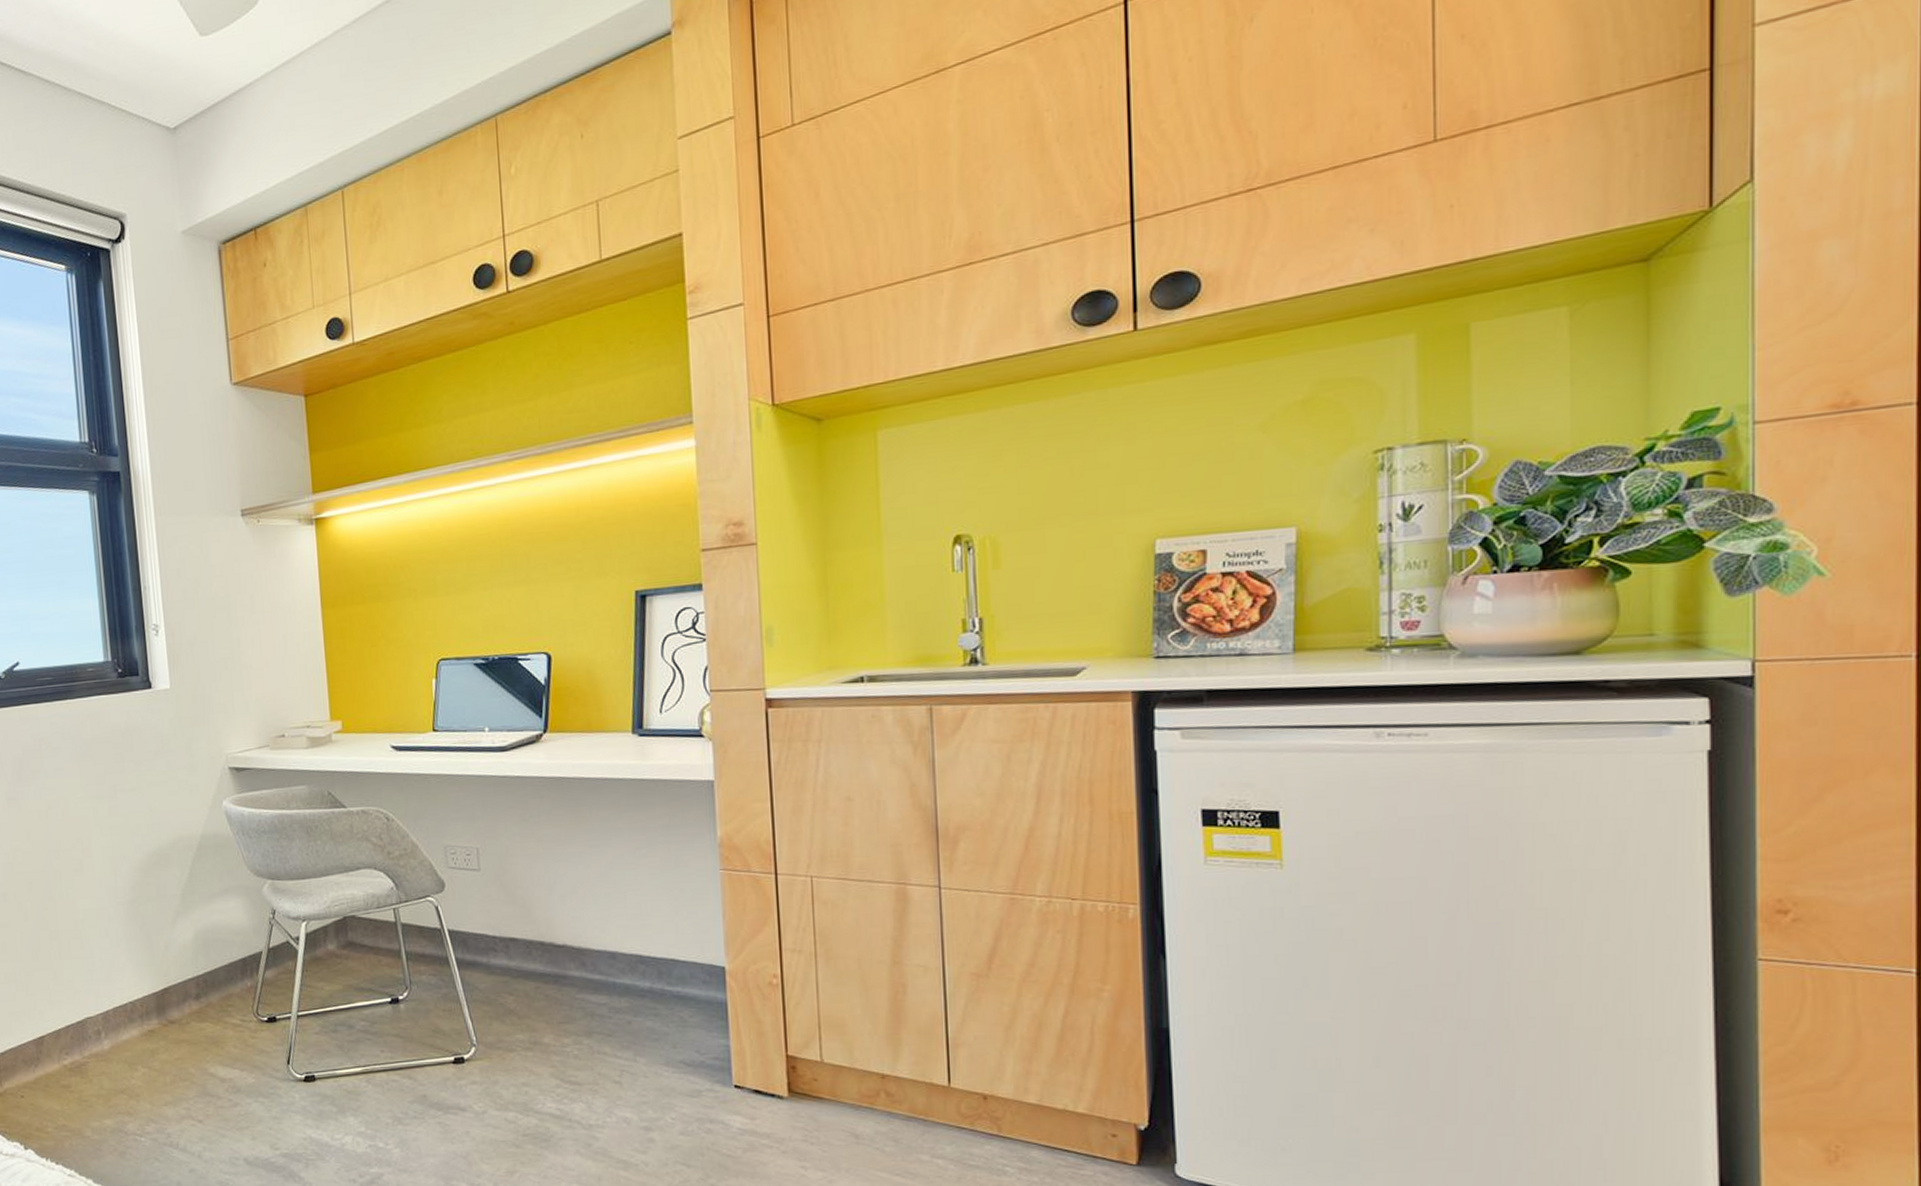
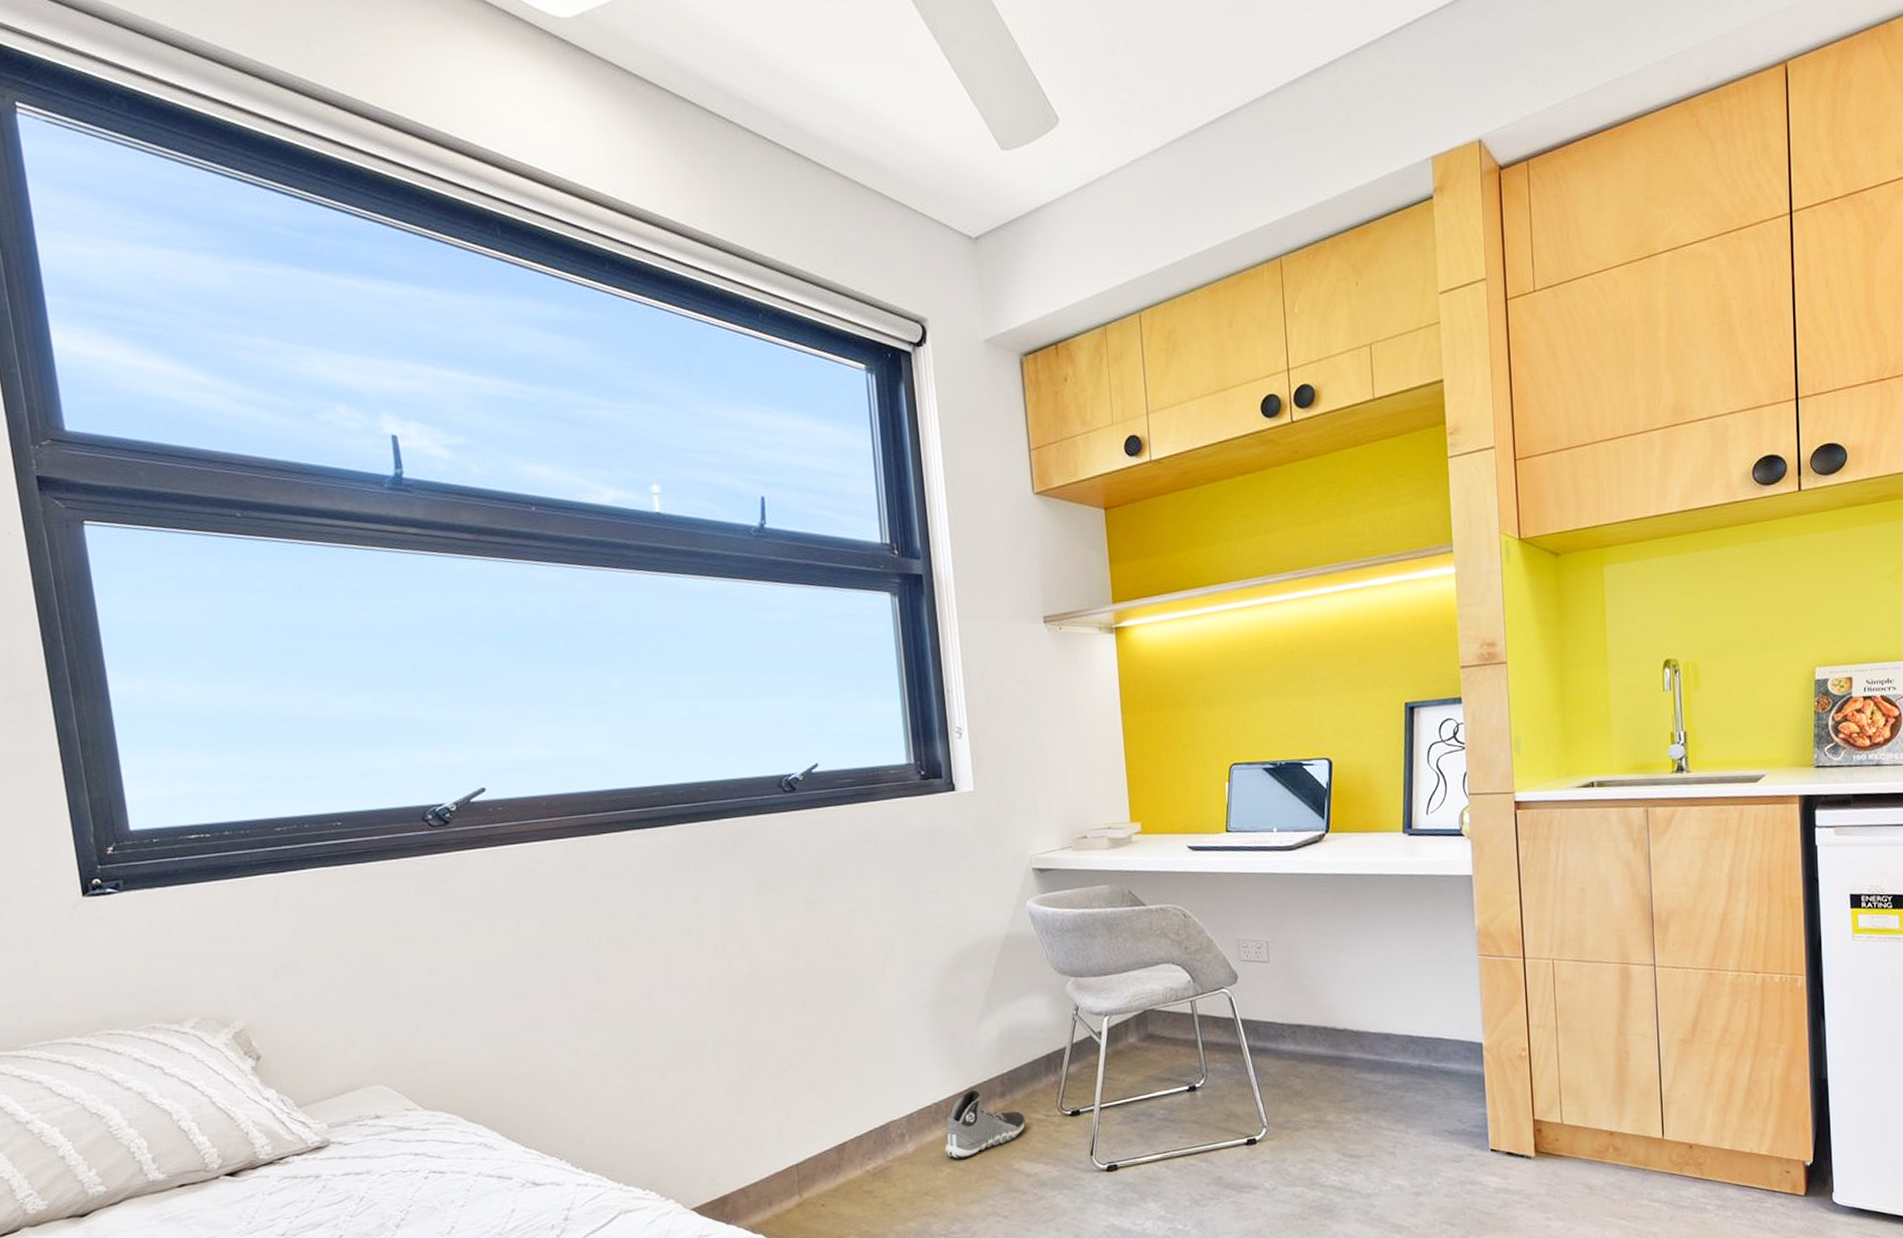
sneaker: none [140,991,221,1059] -> present [944,1090,1026,1159]

